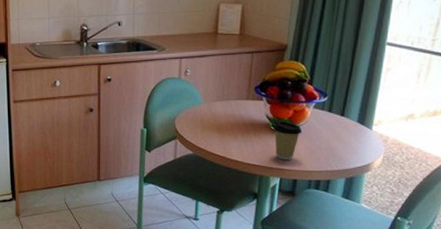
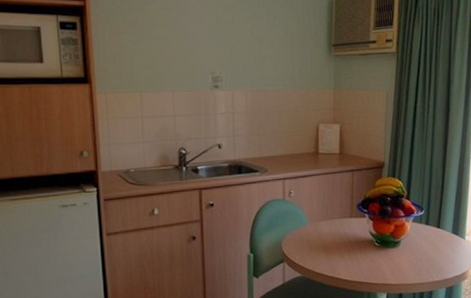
coffee cup: present [273,121,303,161] -> none [377,236,404,275]

